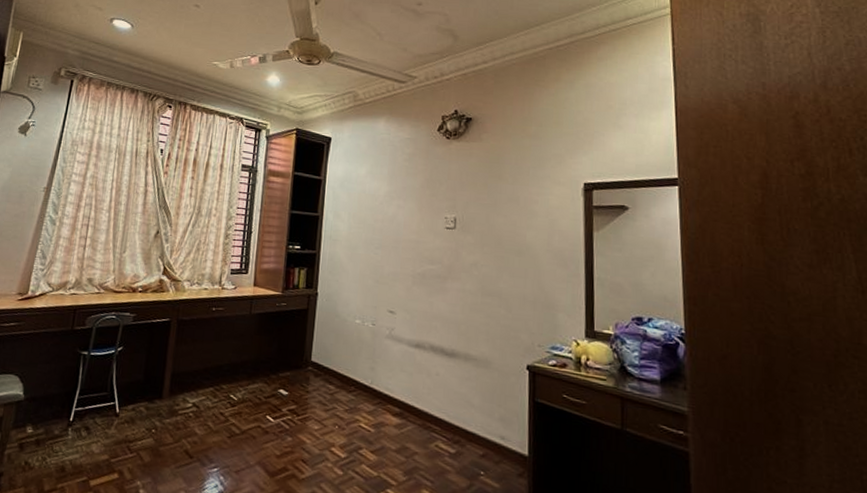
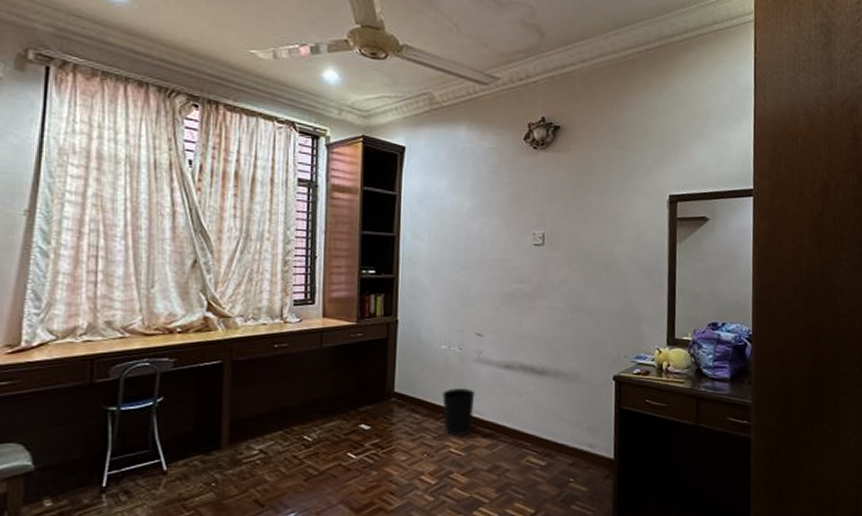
wastebasket: none [355,363,386,412] -> present [442,388,475,436]

